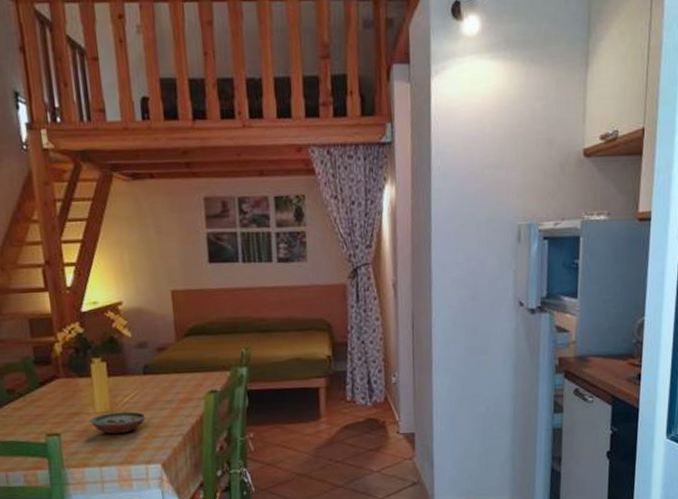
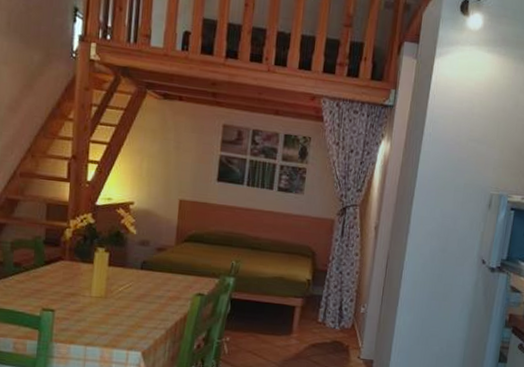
decorative bowl: present [90,411,147,435] -> none [84,298,137,320]

